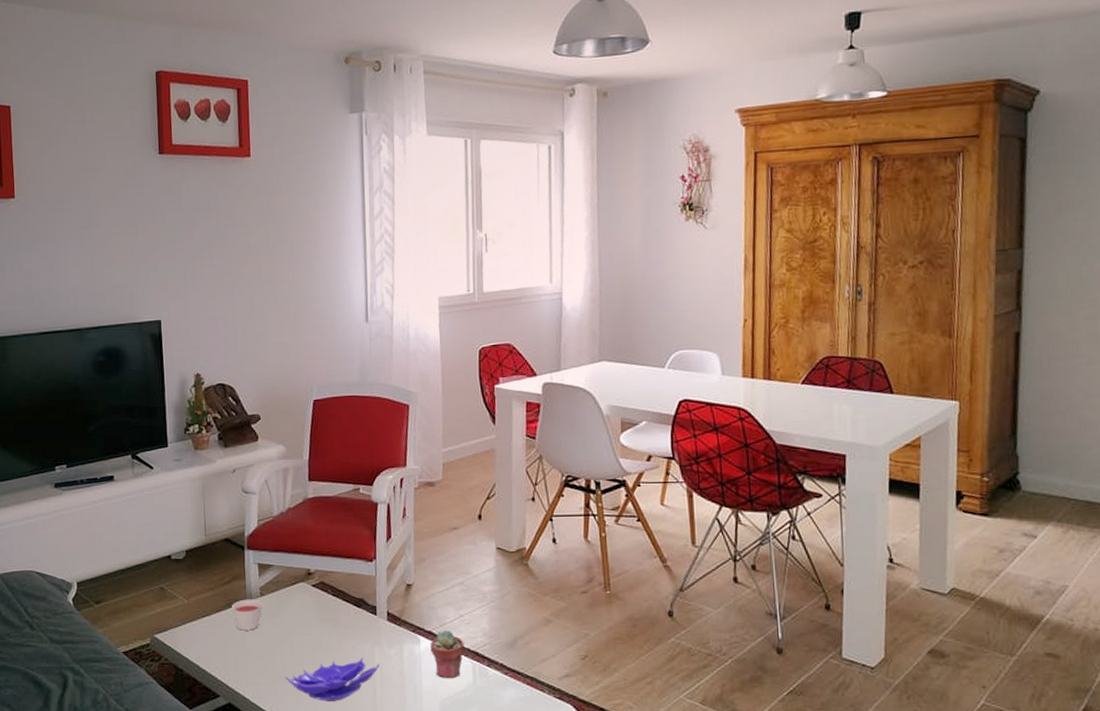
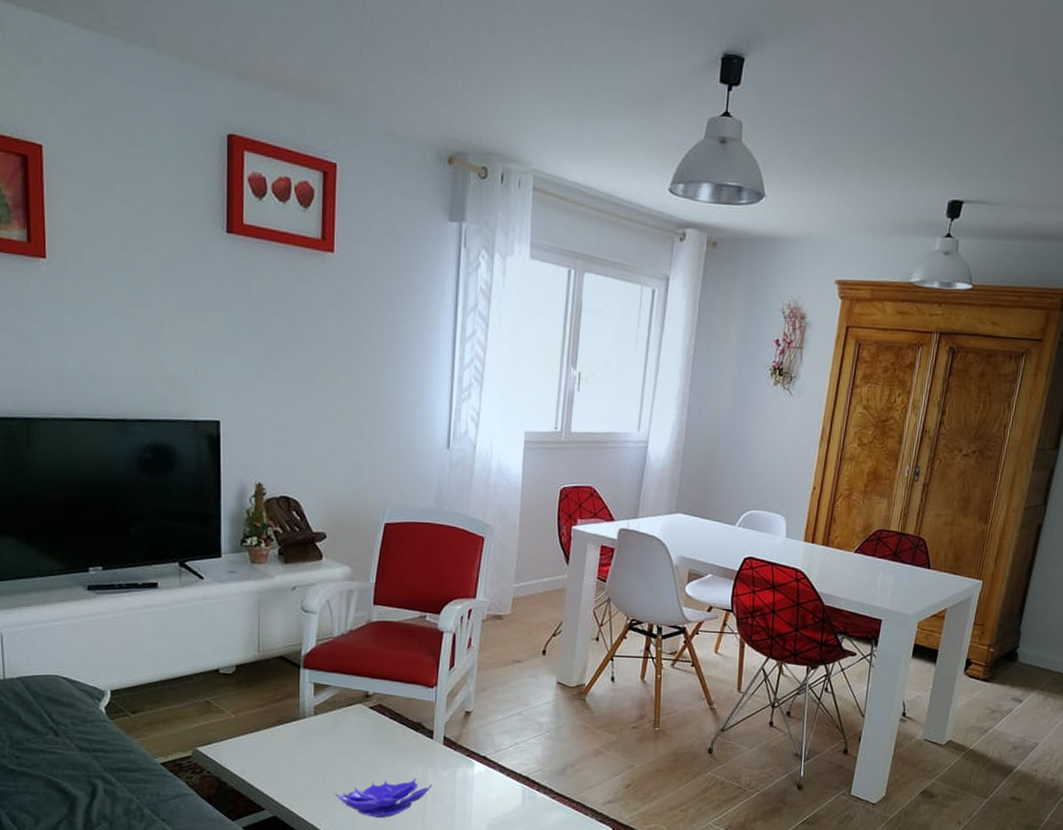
candle: present [232,599,263,631] -> none [283,717,316,748]
potted succulent: present [430,630,465,679] -> none [484,756,517,801]

